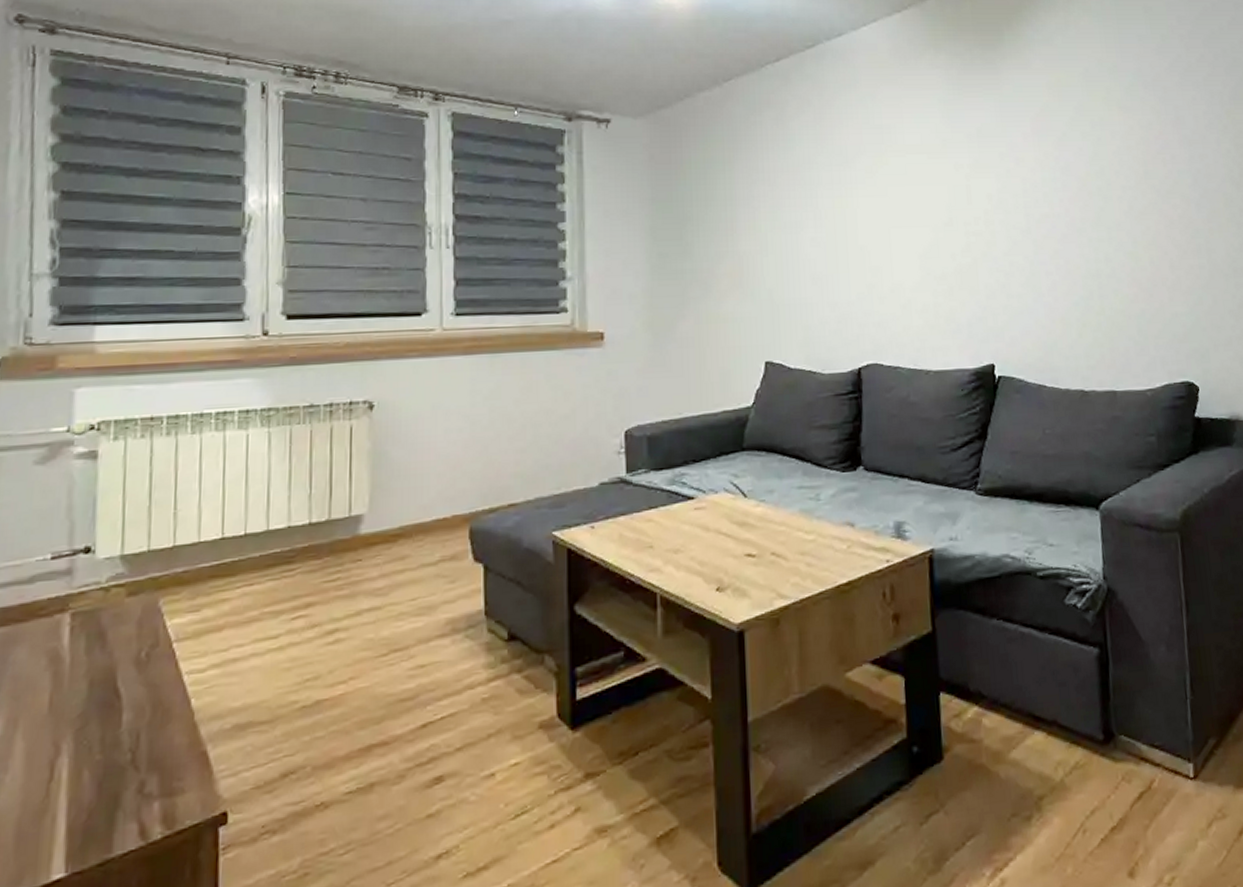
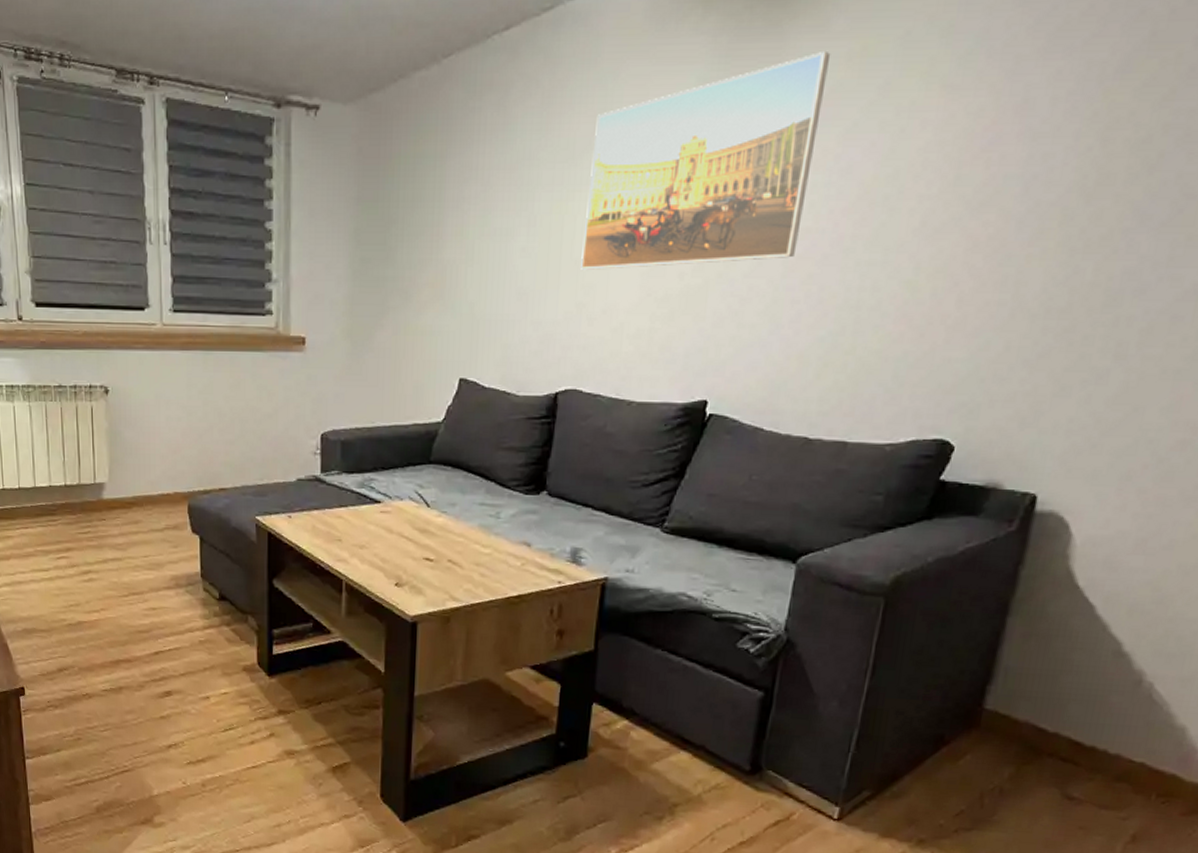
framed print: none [862,83,1041,255] -> present [581,52,831,270]

